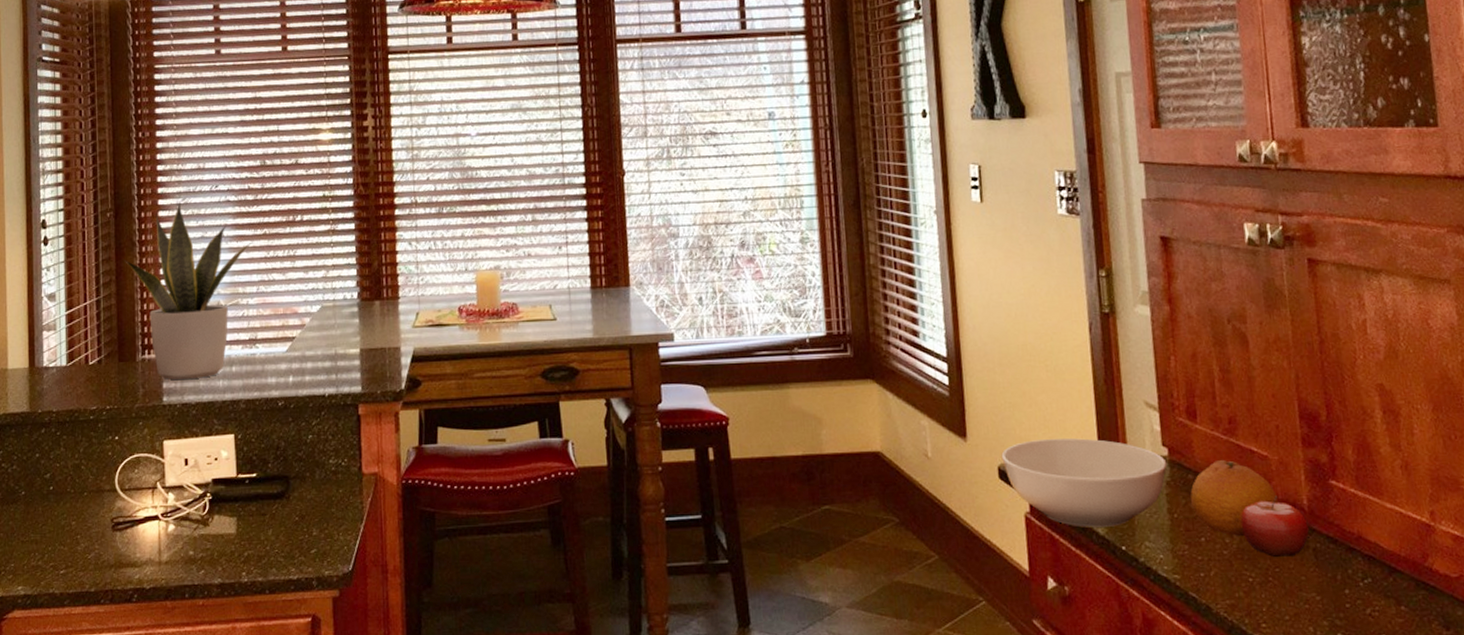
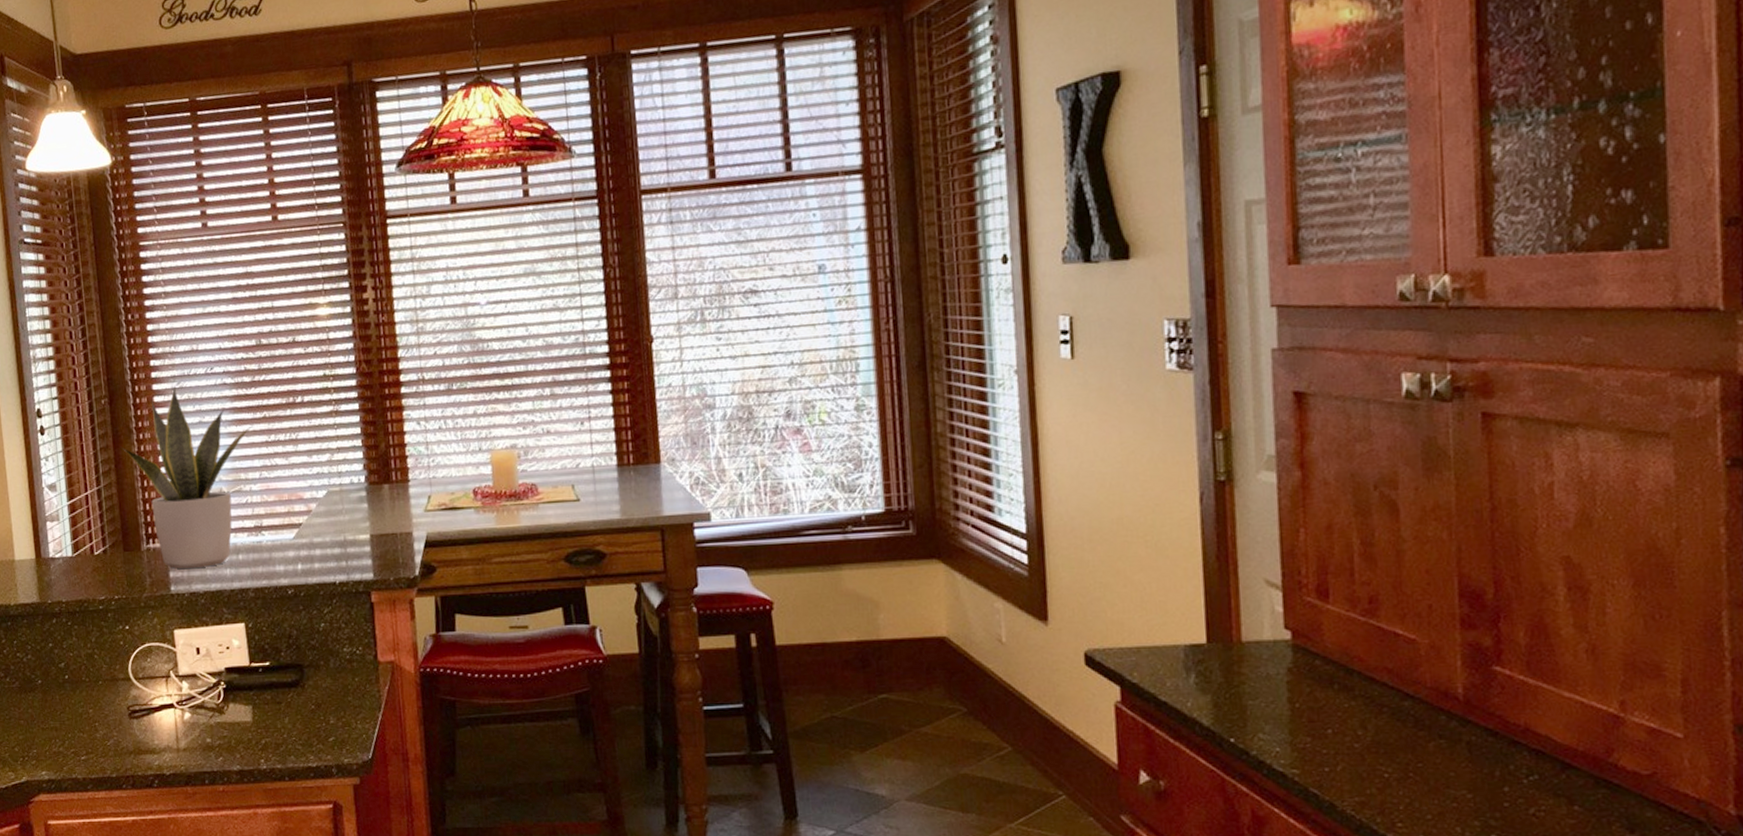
bowl: present [1001,438,1167,528] -> none [1088,620,1290,718]
fruit: present [1190,460,1278,536] -> none [1317,644,1425,728]
fruit: present [1240,496,1309,558] -> none [1377,683,1463,752]

